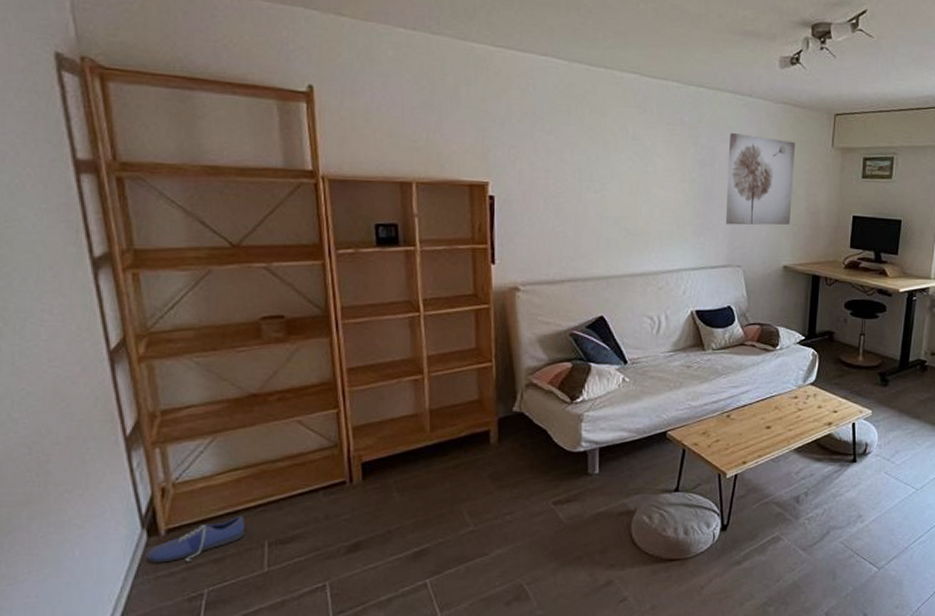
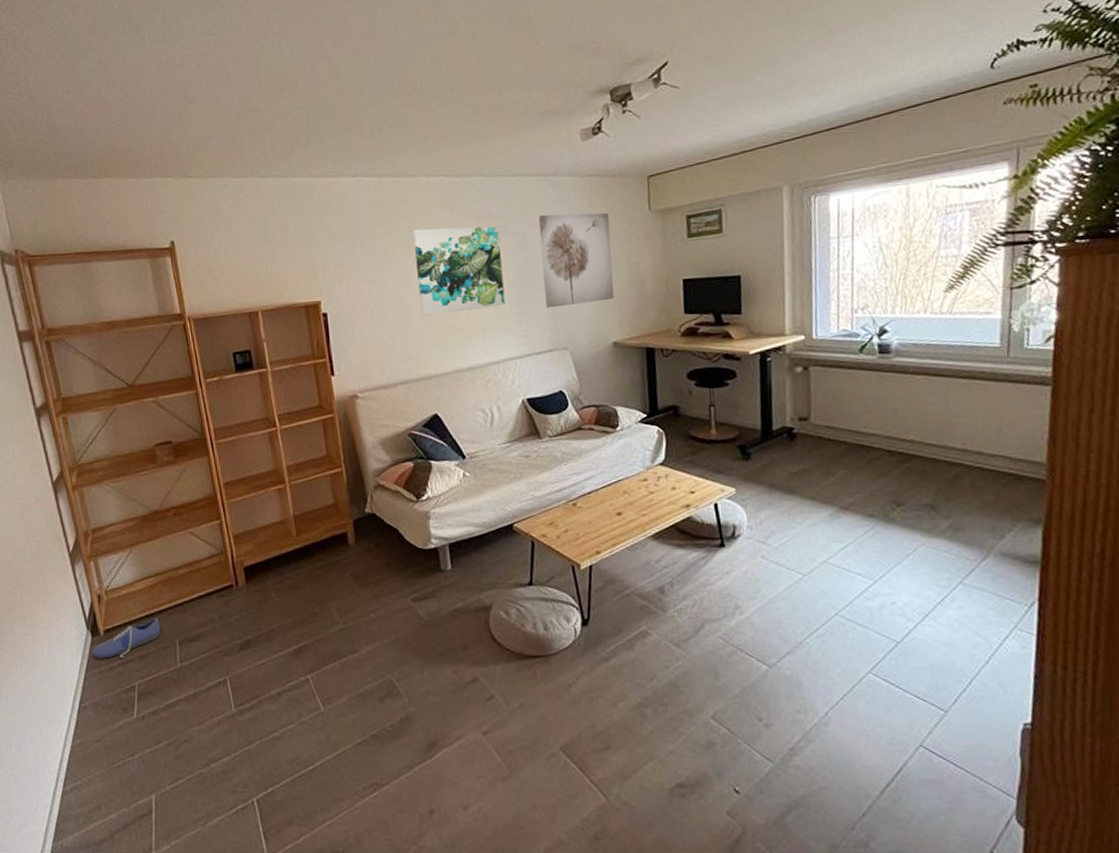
wall art: none [599,124,689,216] -> present [412,226,505,316]

